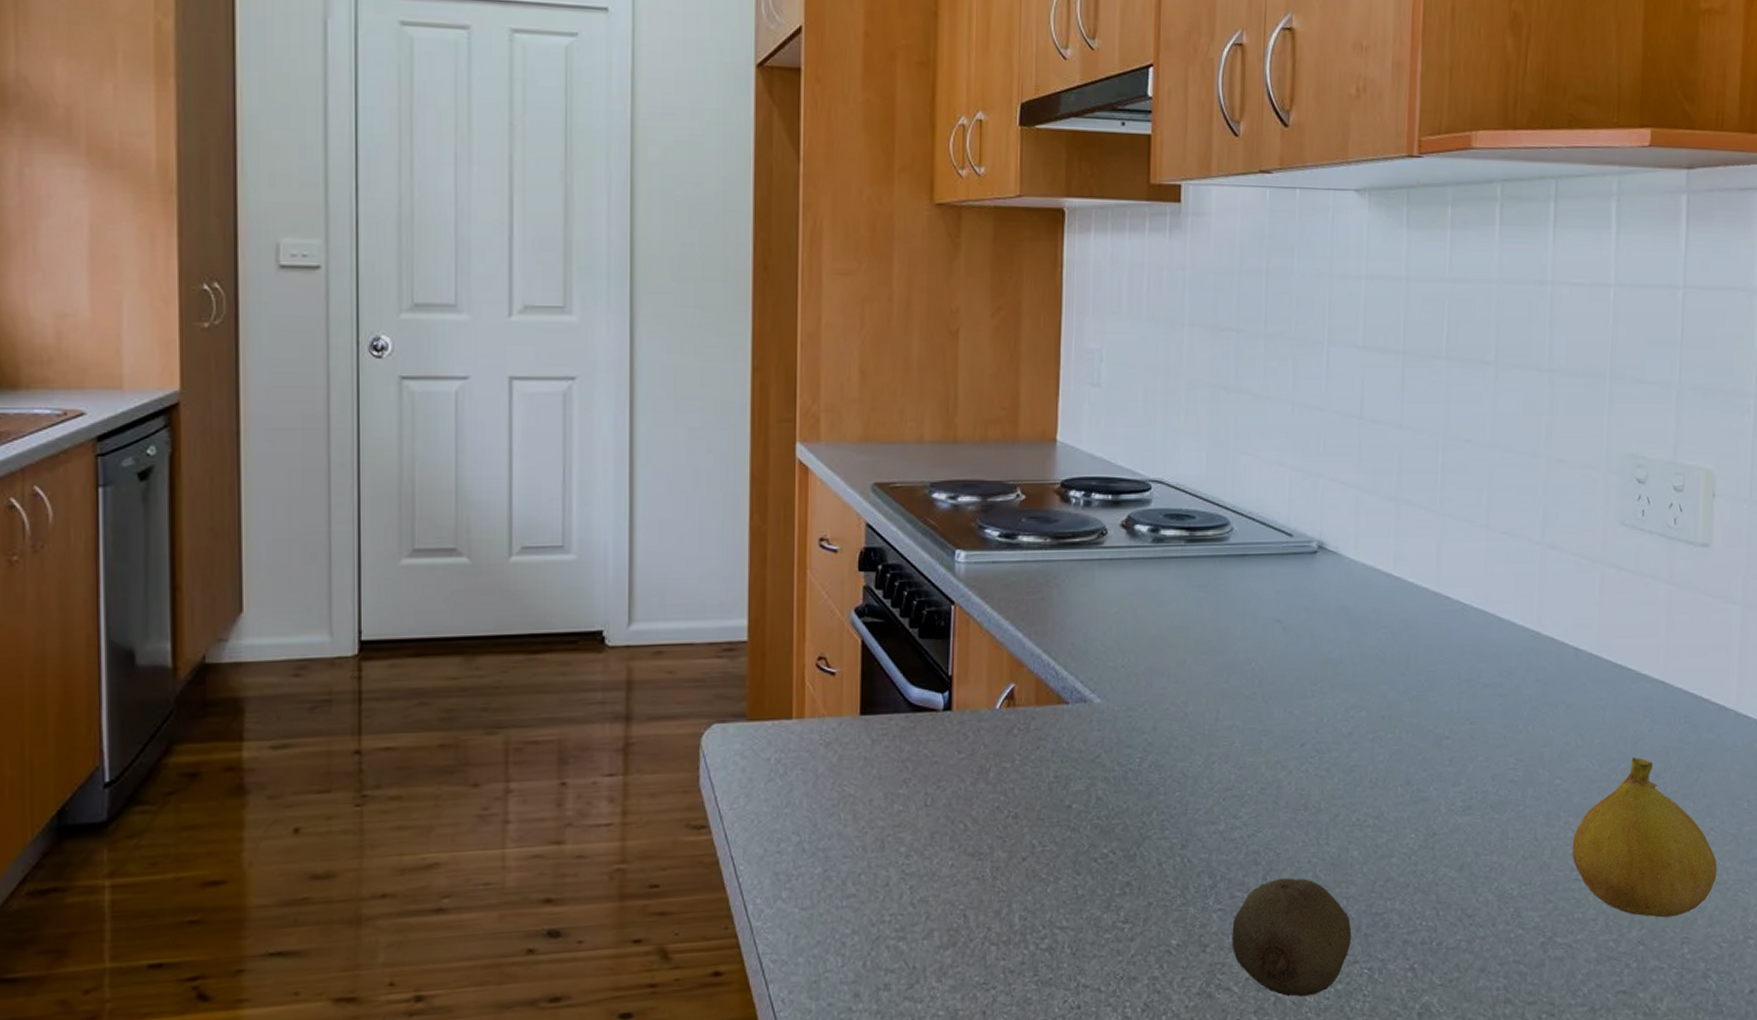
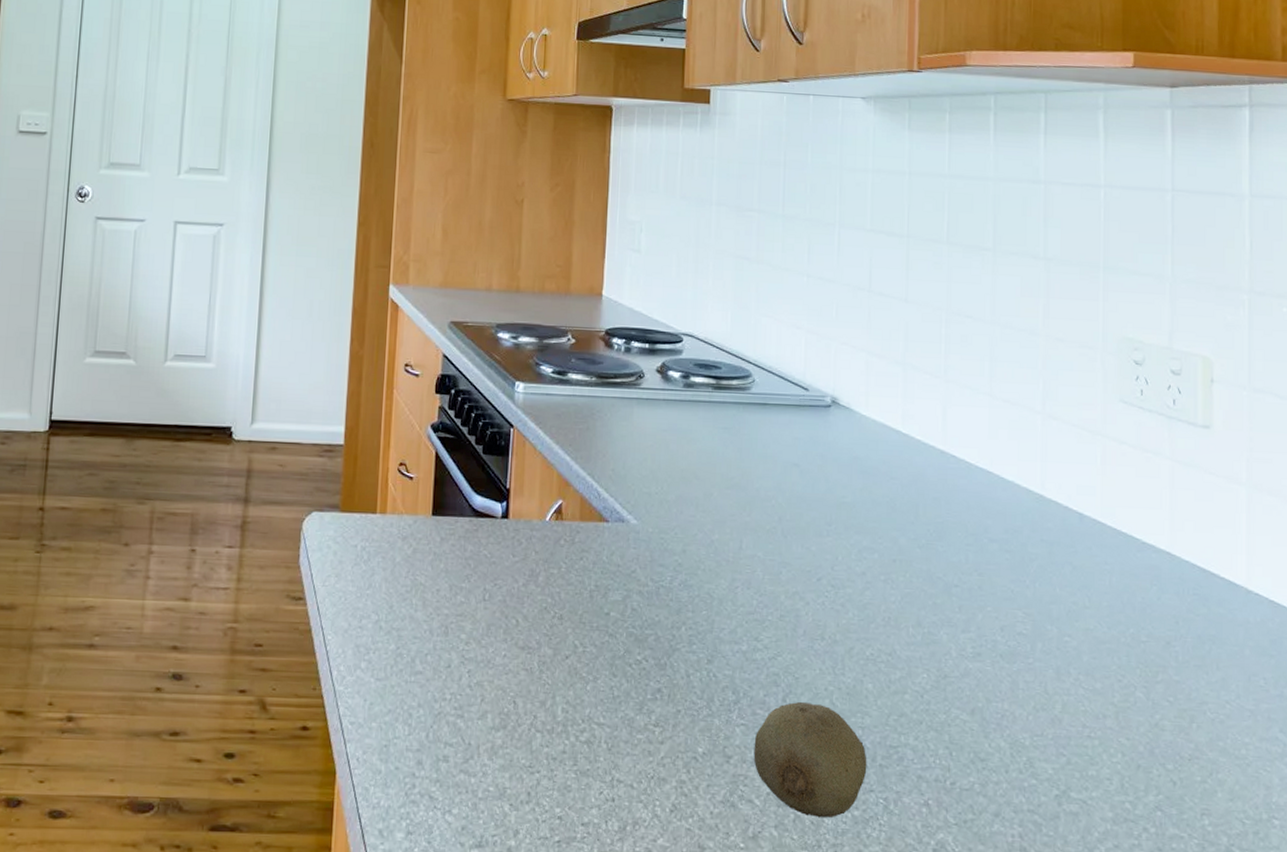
fruit: present [1572,758,1718,918] -> none [1084,624,1236,786]

